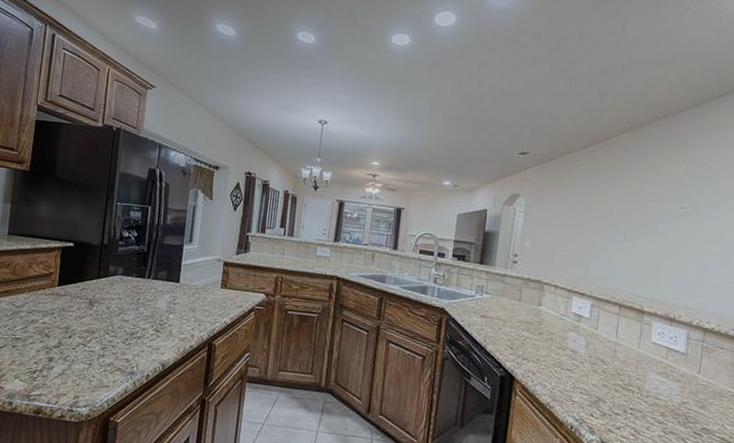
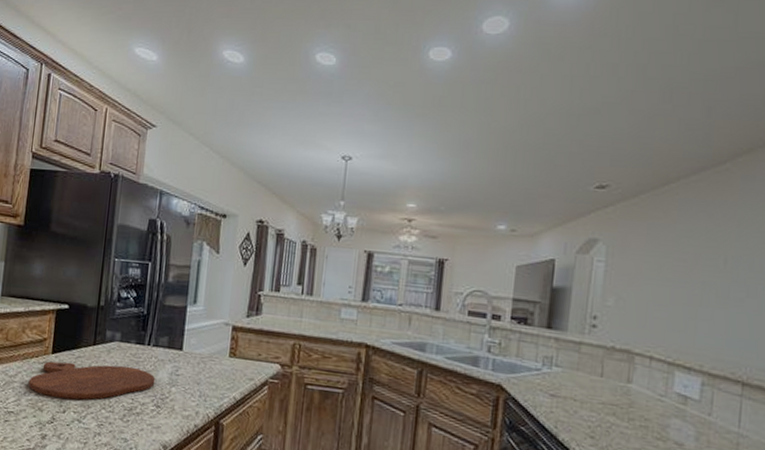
cutting board: none [35,293,155,327] -> present [28,361,156,400]

